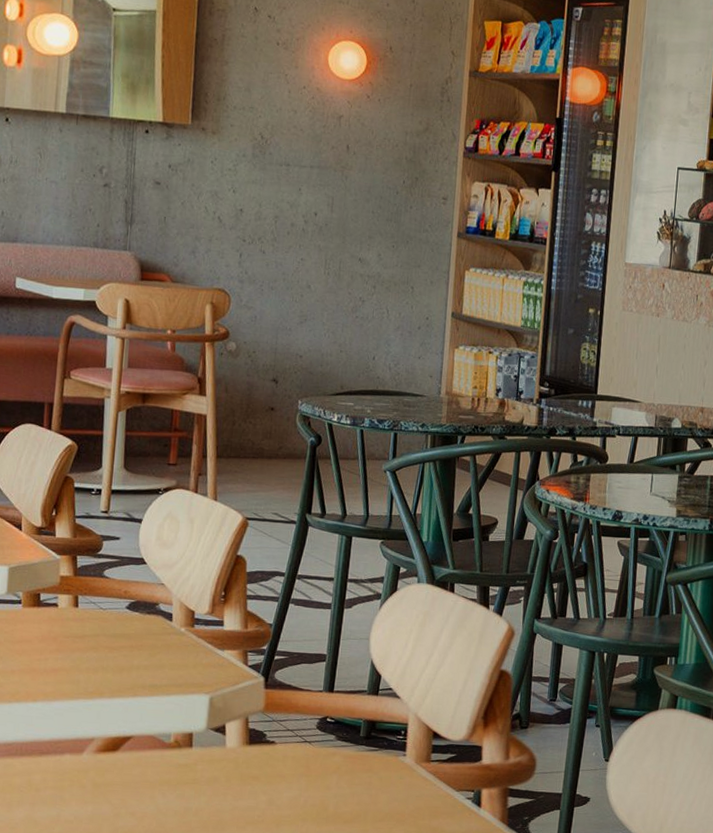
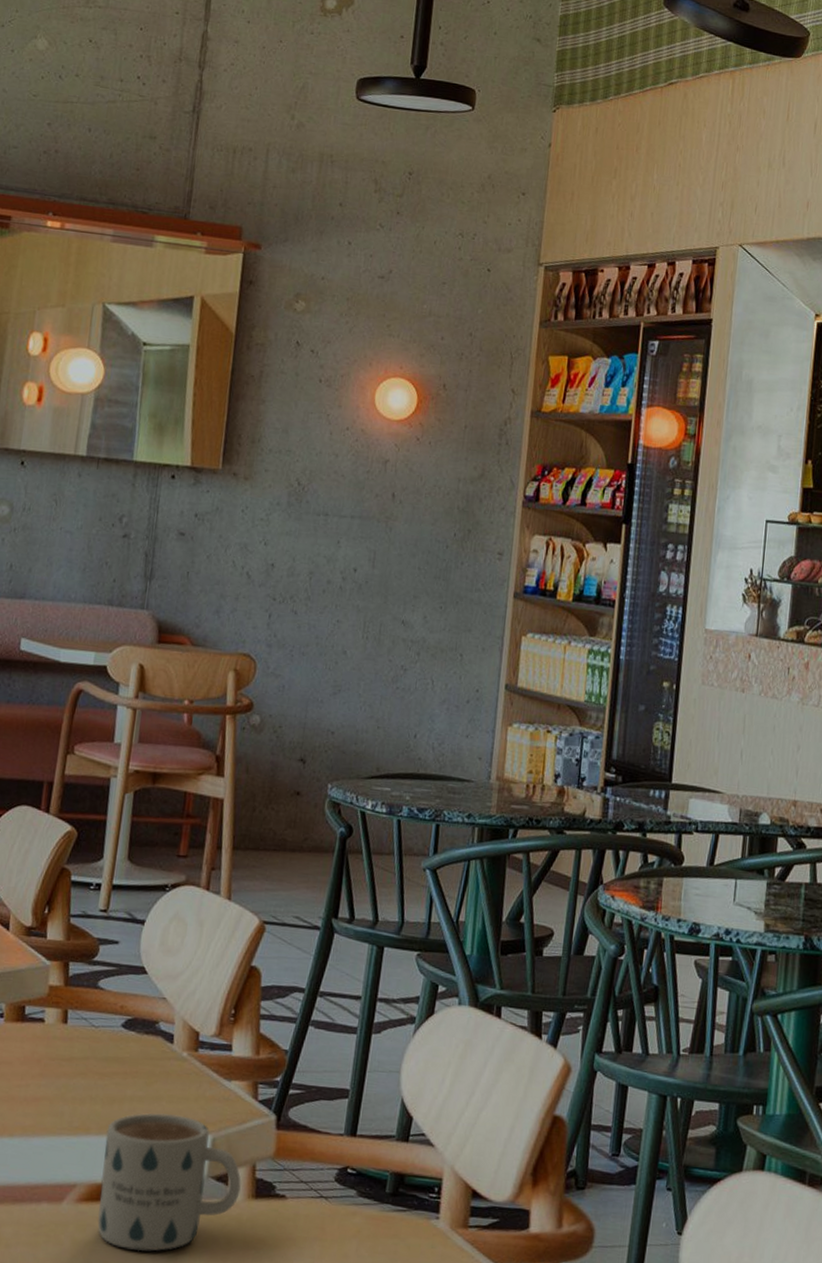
mug: none [114,678,237,791] -> present [98,1113,241,1252]

